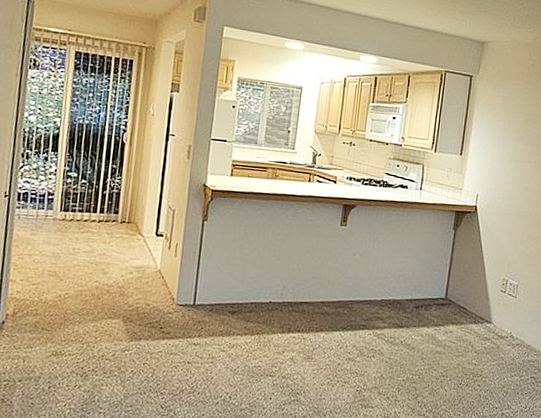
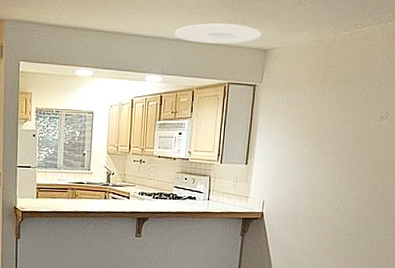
ceiling light: none [392,9,479,33] -> present [174,23,261,44]

